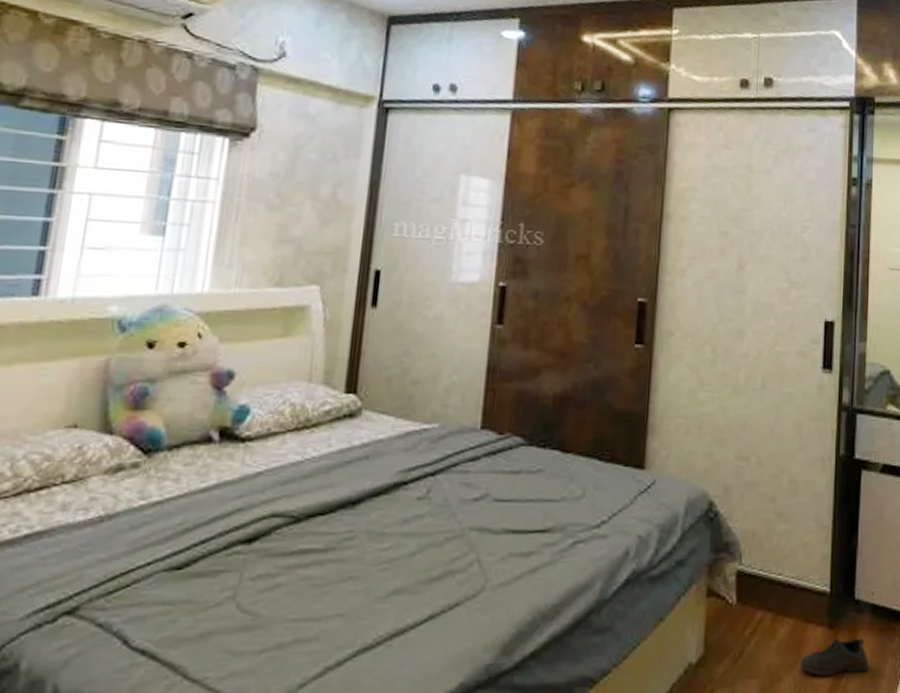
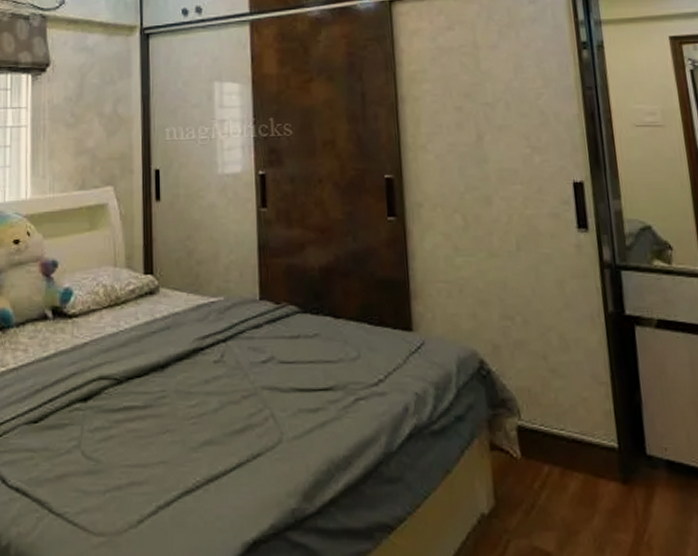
shoe: present [799,637,869,677] -> none [595,492,673,532]

